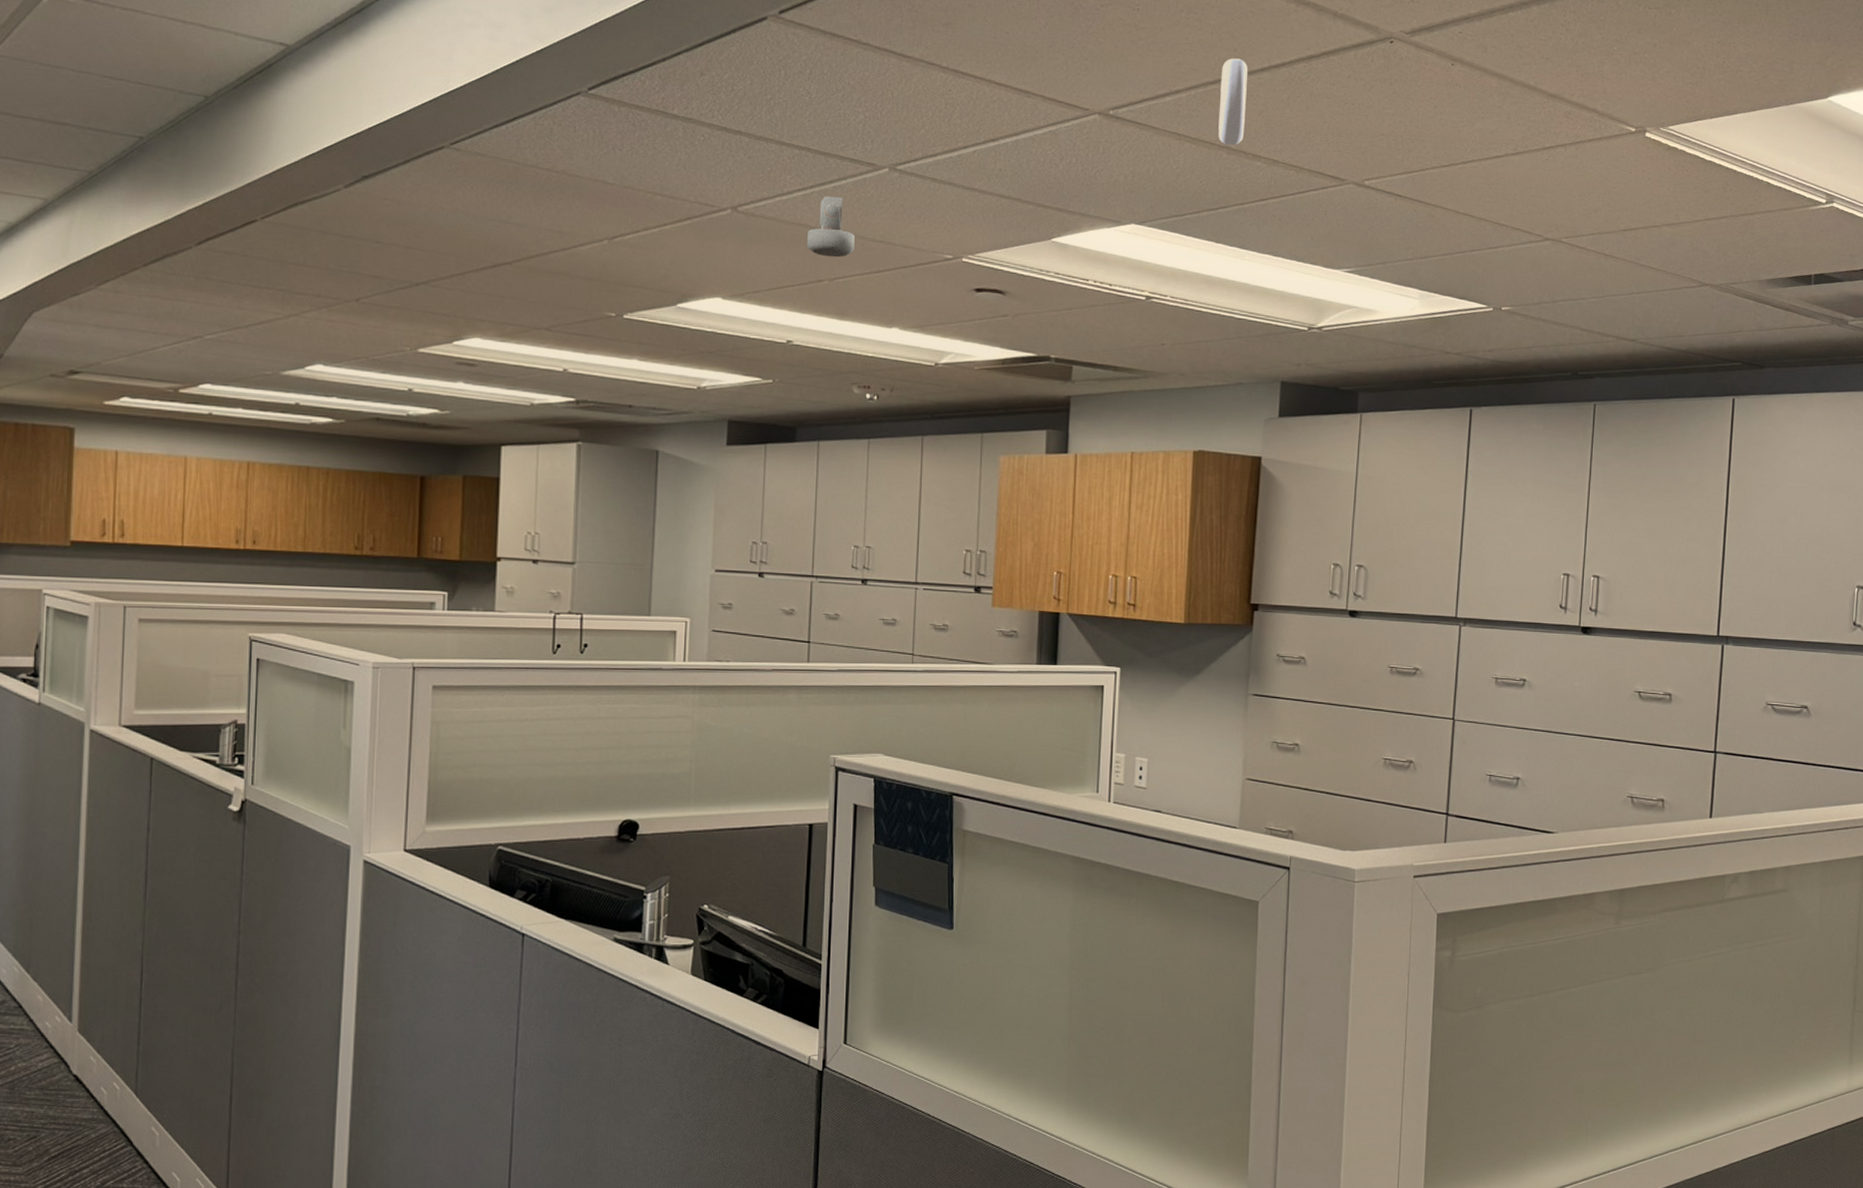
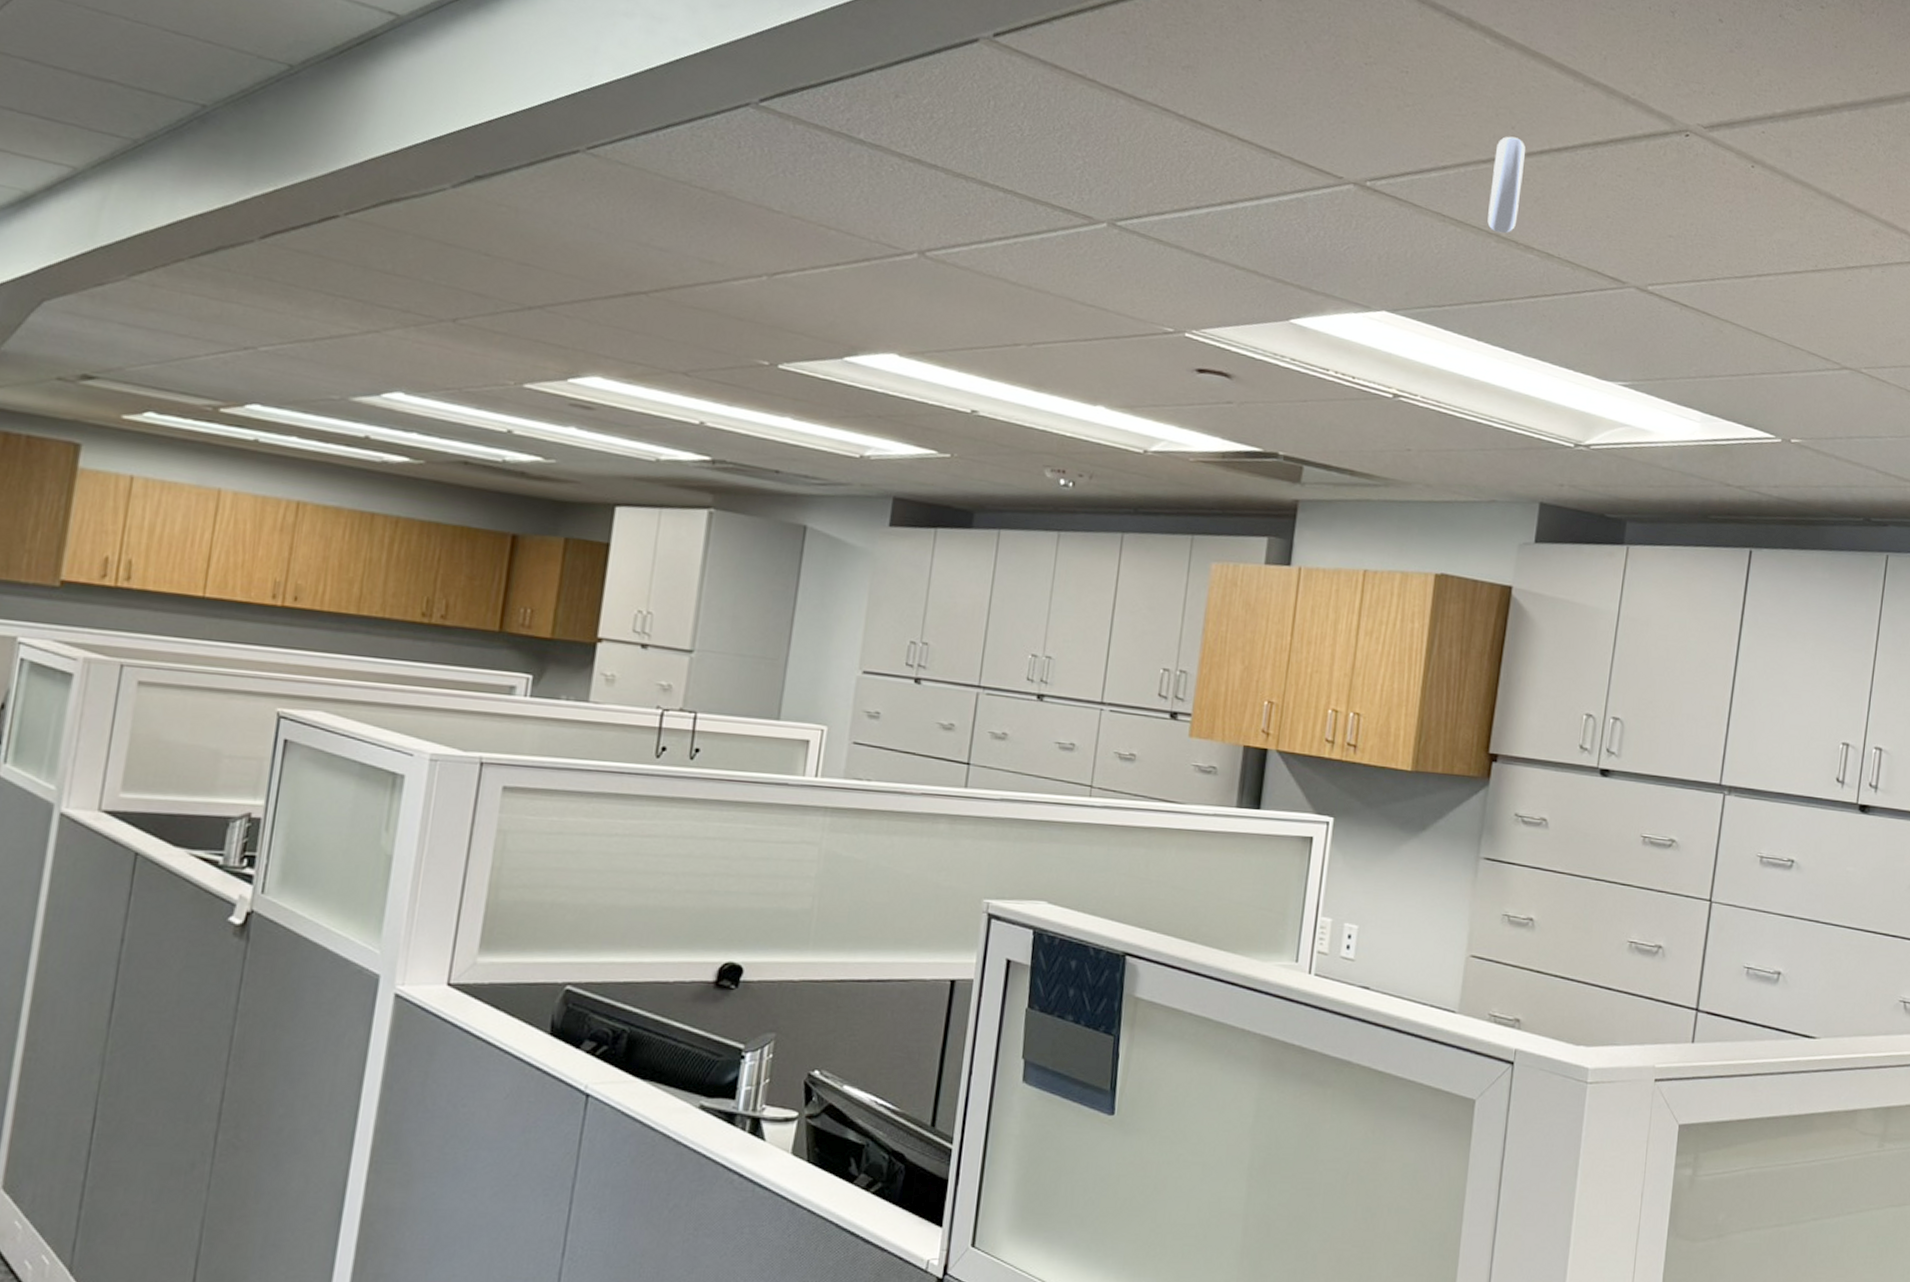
security camera: present [806,196,855,258] -> none [1003,248,1061,320]

